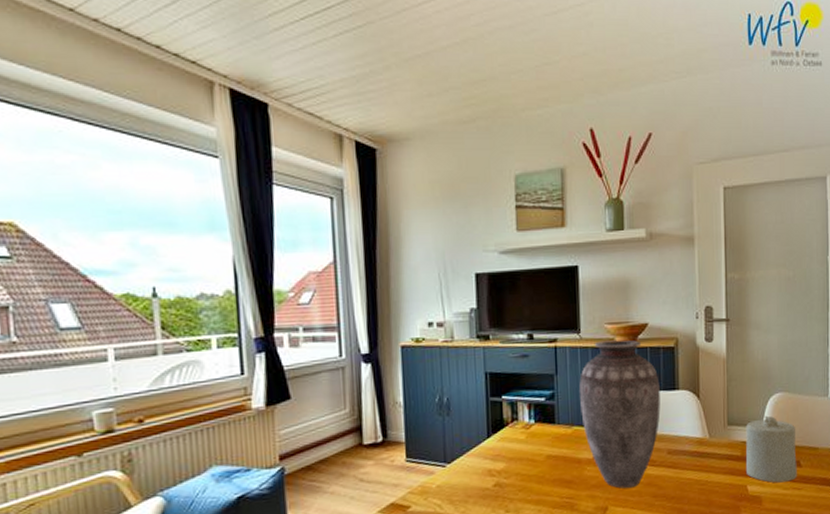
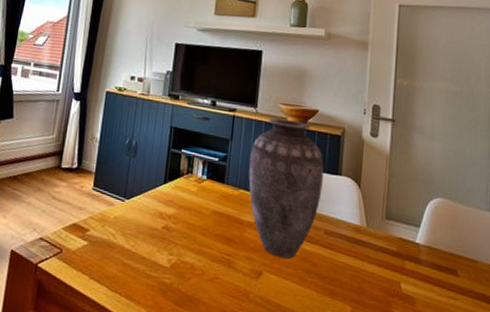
candle: present [745,415,797,483] -> none [400,217,454,289]

